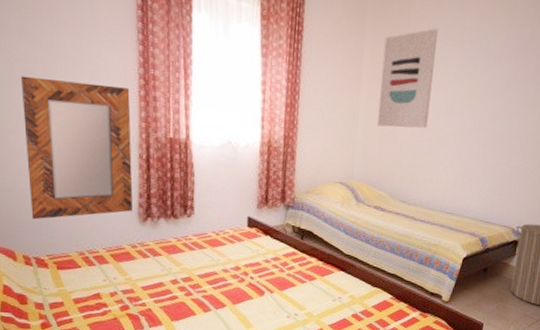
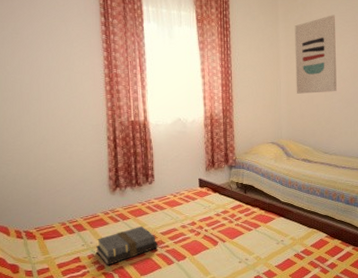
home mirror: present [21,76,133,220] -> none [13,84,105,199]
book: none [120,264,193,306] -> present [96,225,158,265]

